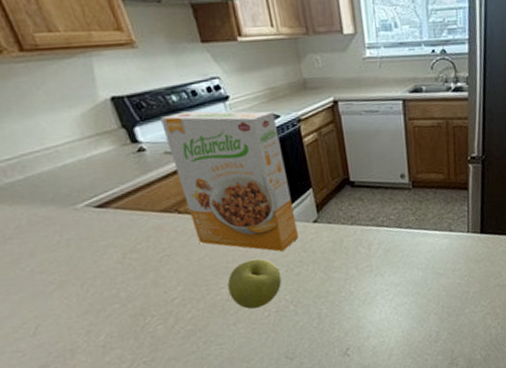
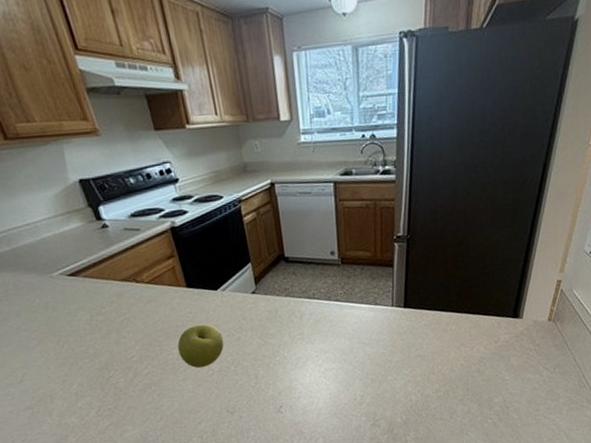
cereal box: present [160,111,298,252] -> none [120,192,239,319]

